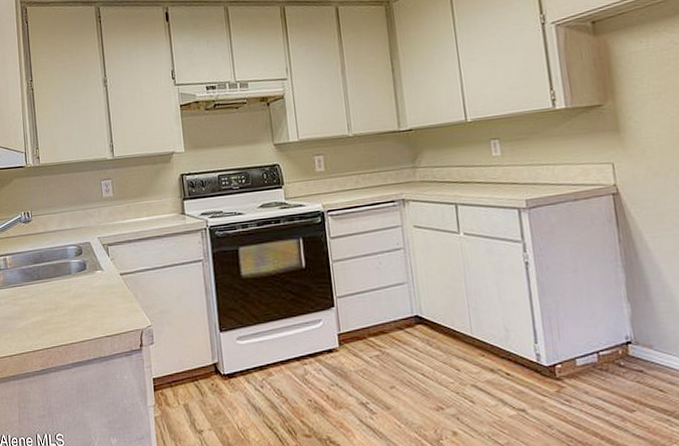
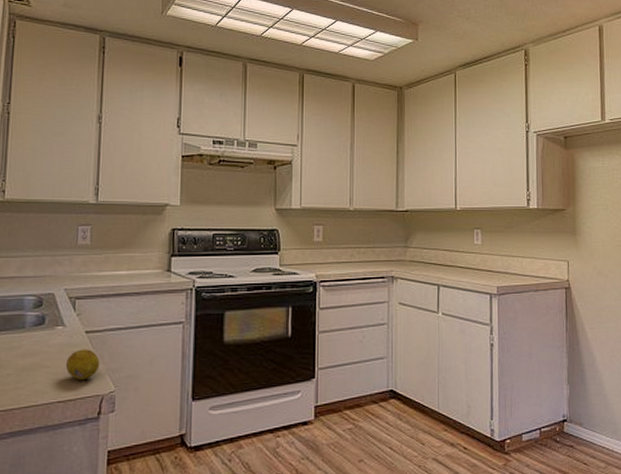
fruit: none [107,289,136,317] -> present [65,349,100,381]

